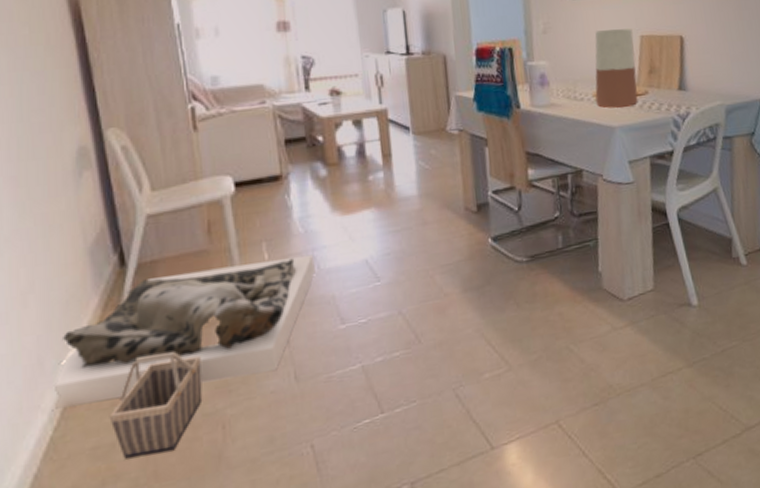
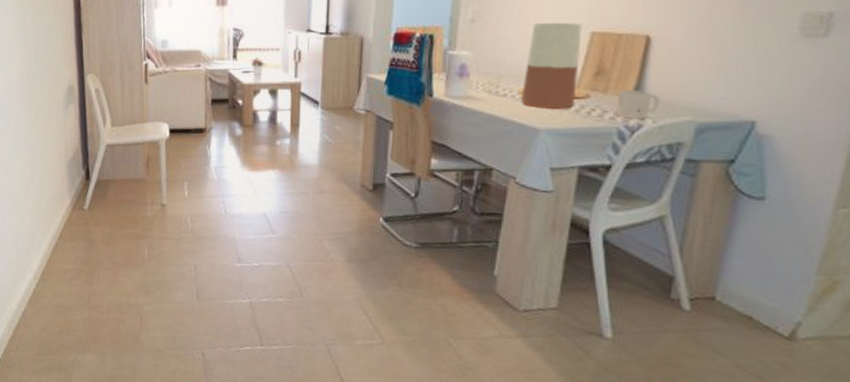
dog bed: present [53,254,316,409] -> none [37,193,223,286]
basket: present [109,352,203,460] -> none [69,248,131,324]
mug: none [668,82,699,109] -> present [616,90,660,119]

